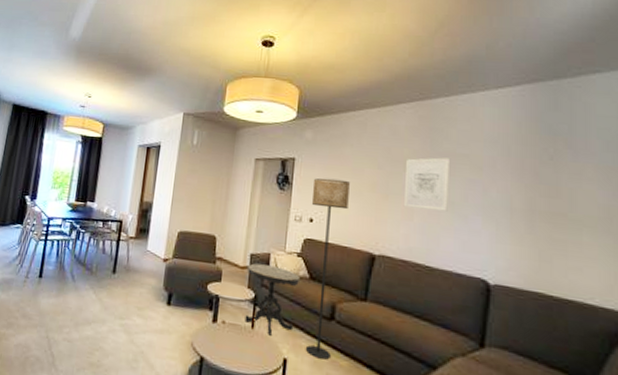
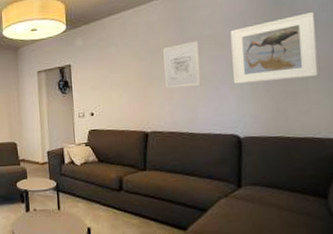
side table: present [244,263,301,336] -> none [47,157,92,213]
floor lamp: present [305,178,350,360] -> none [89,75,124,222]
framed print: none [489,149,597,227] -> present [230,12,318,84]

